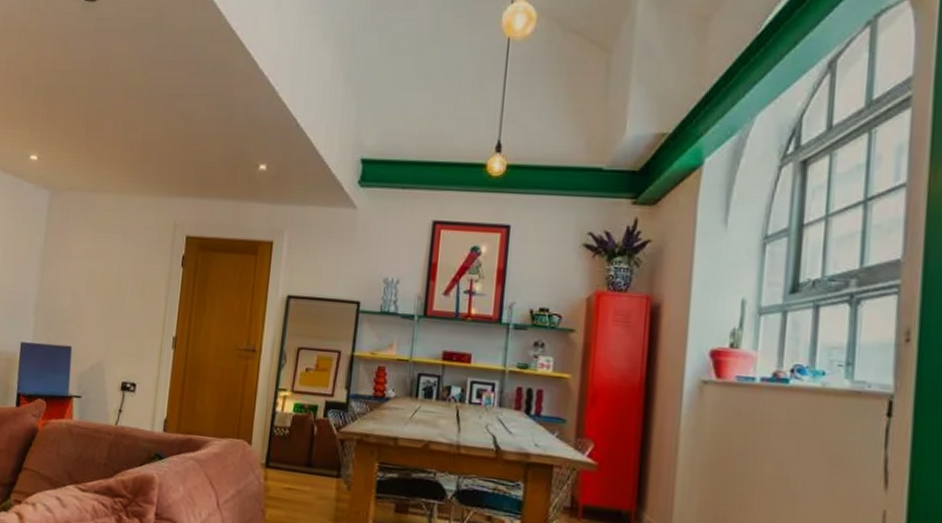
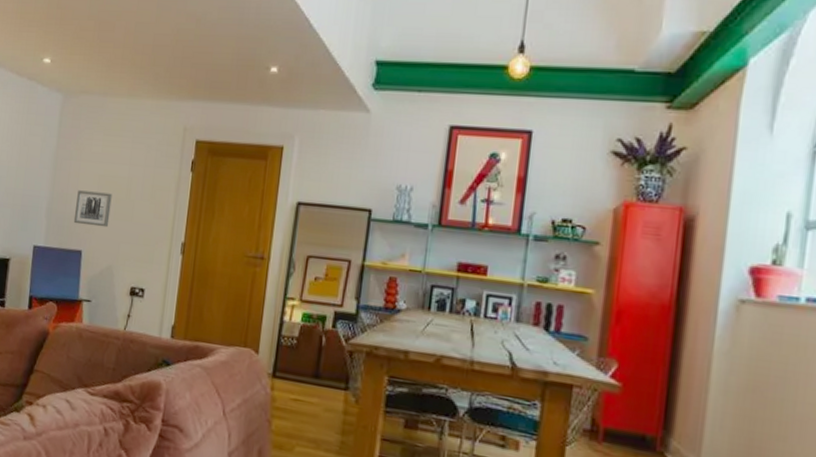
wall art: none [62,286,102,323] -> present [73,190,112,228]

